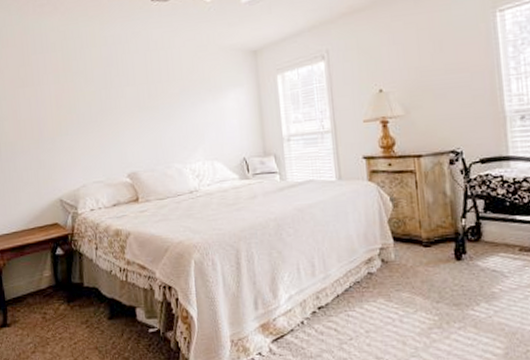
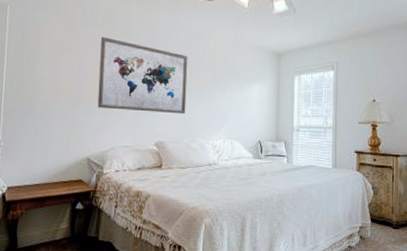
wall art: none [55,63,156,143] -> present [97,36,188,114]

